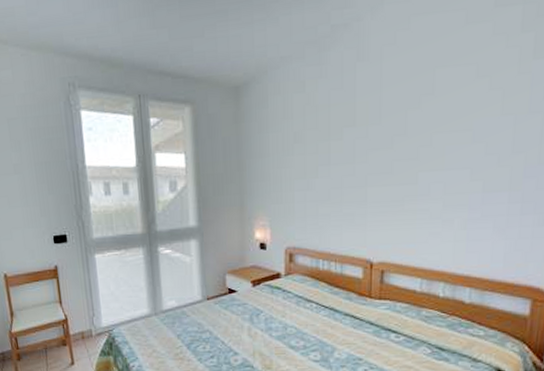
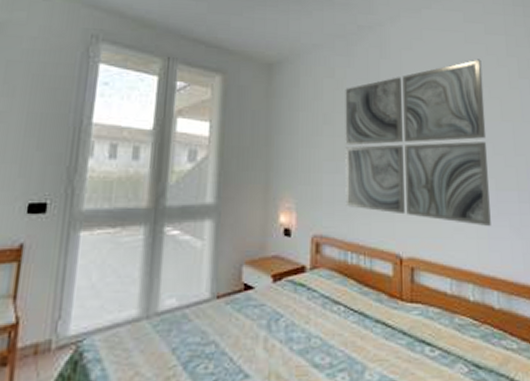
wall art: none [317,42,485,230] -> present [345,59,491,227]

